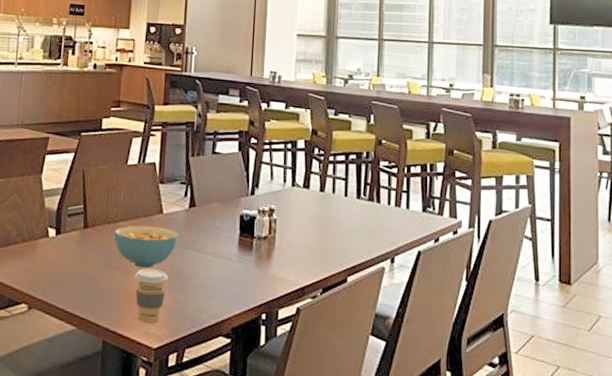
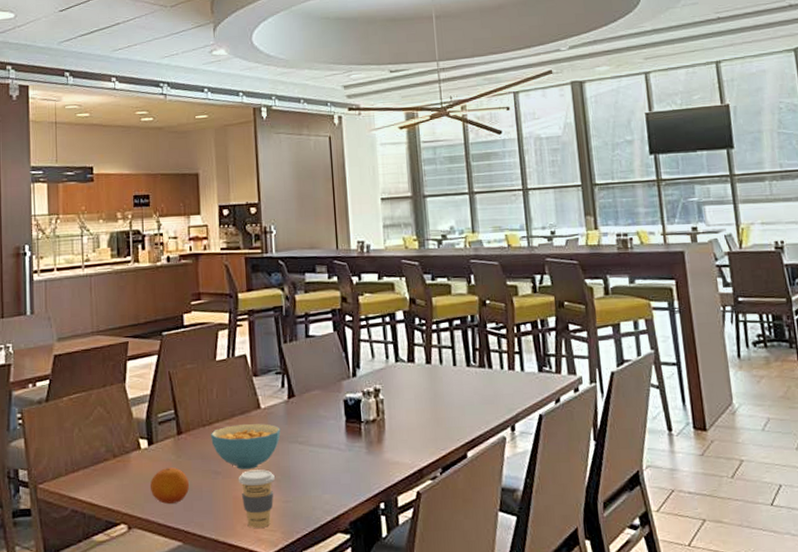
fruit: none [52,257,90,291] -> present [149,467,190,504]

